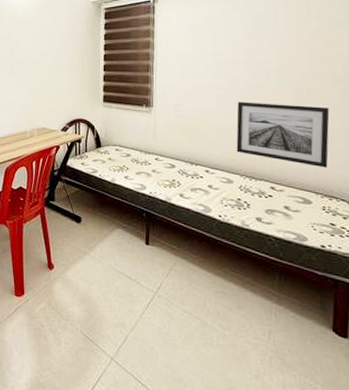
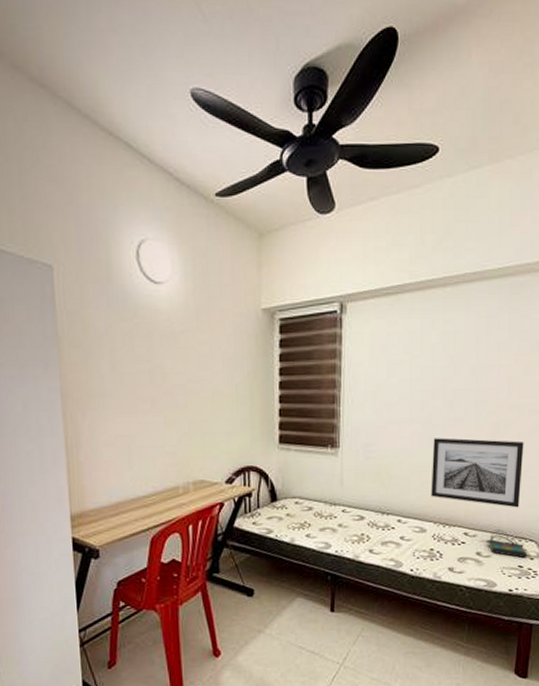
tote bag: none [294,187,340,217] -> present [486,529,528,559]

